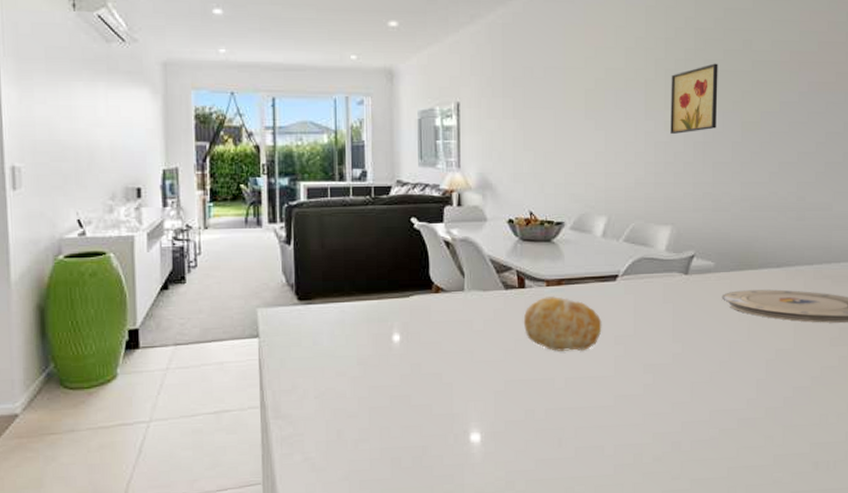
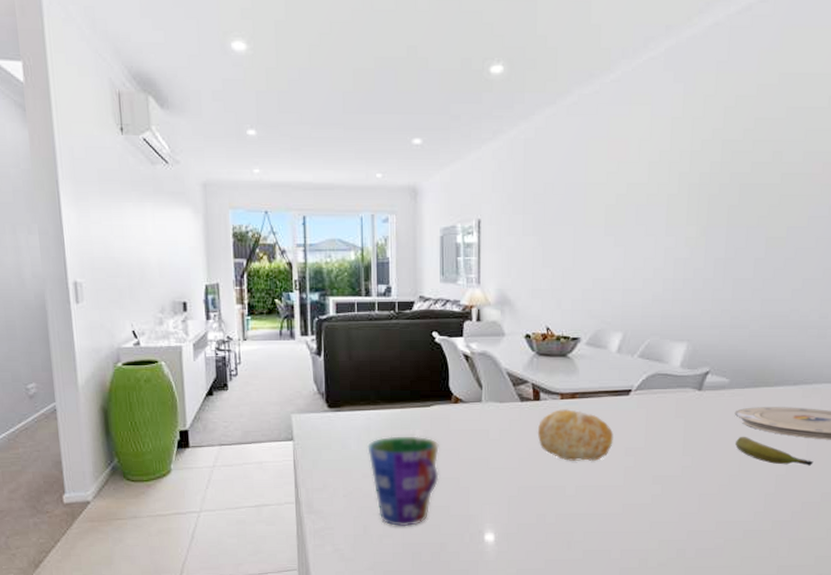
cup: none [341,329,420,430] -> present [367,436,439,527]
wall art: present [670,63,718,135] -> none [691,176,745,251]
banana: none [723,320,802,349] -> present [734,436,814,466]

